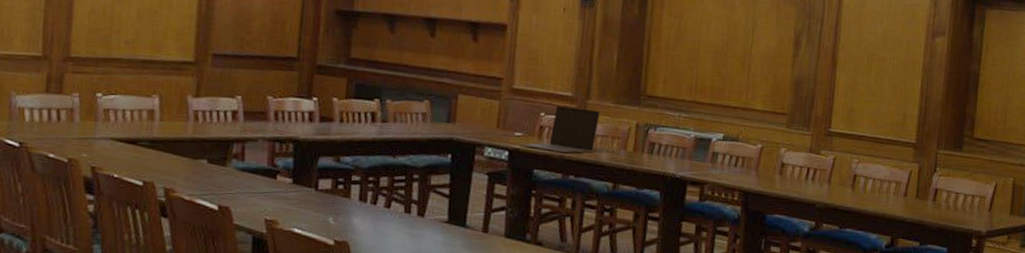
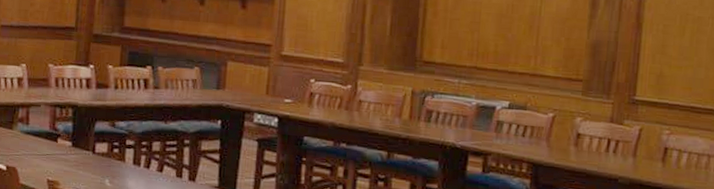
laptop: present [522,106,600,154] -> none [292,72,373,121]

